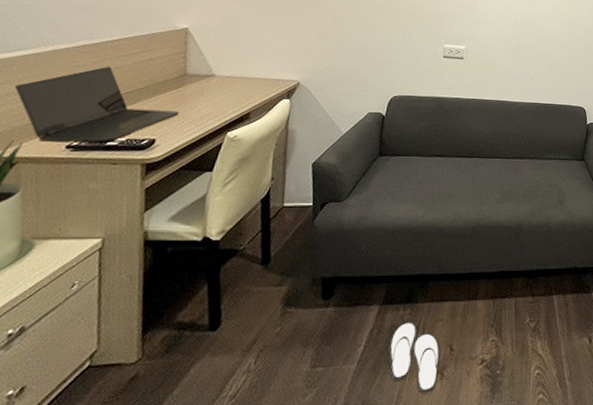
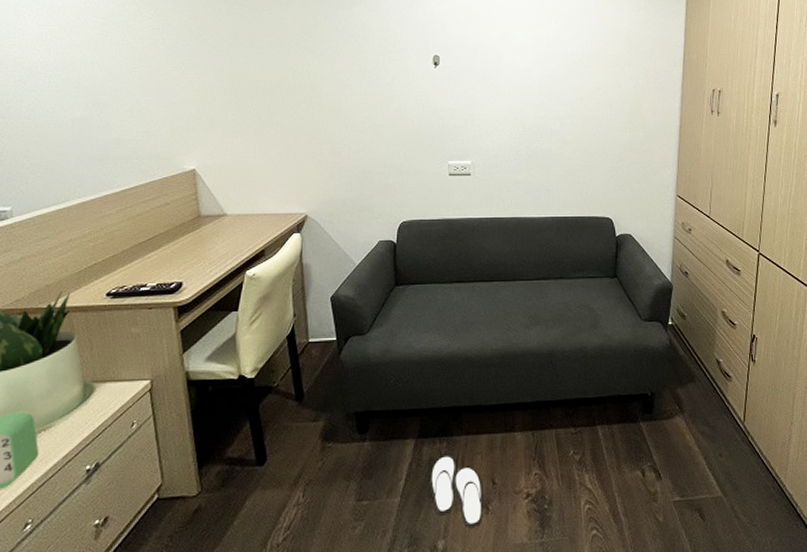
laptop: present [15,66,180,144] -> none [55,213,200,291]

